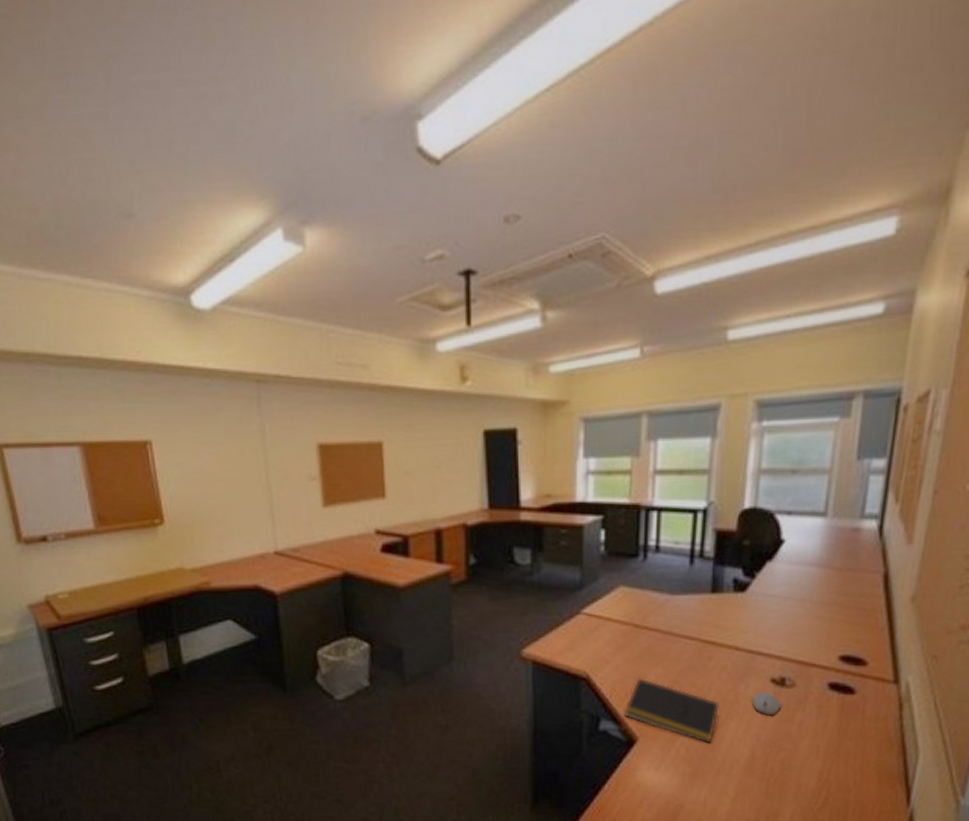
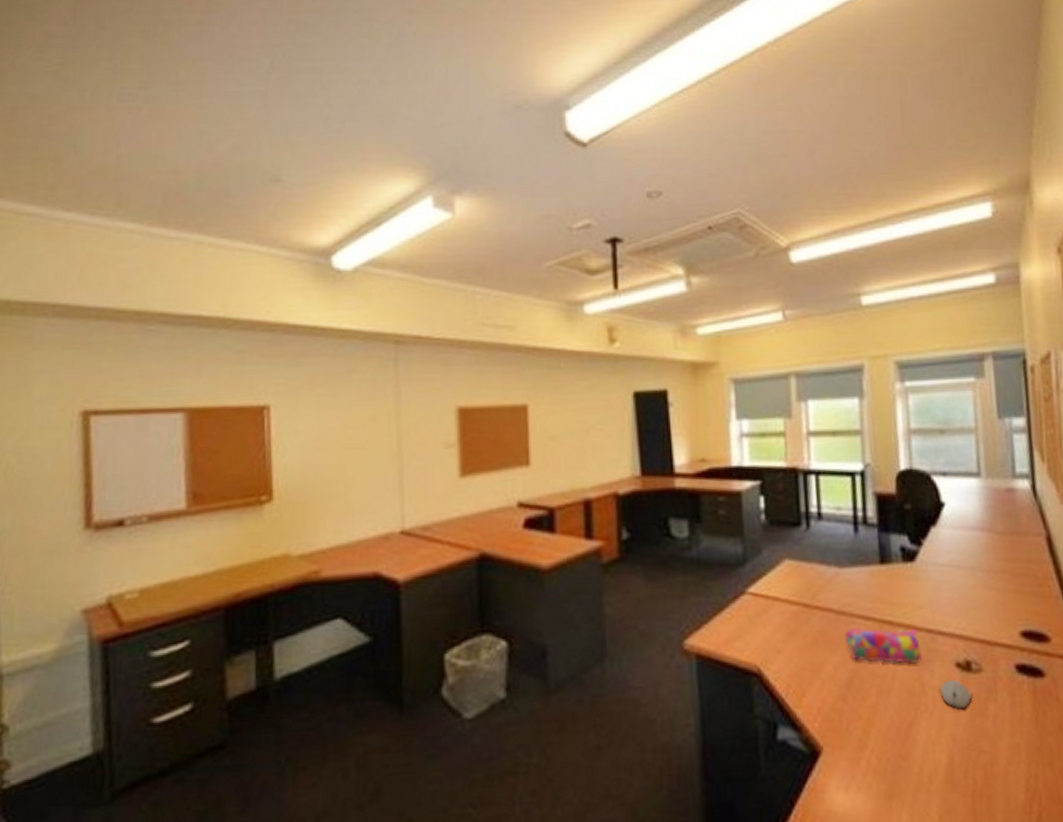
notepad: present [623,678,721,744] -> none [802,669,908,751]
pencil case: none [669,646,741,678] -> present [845,628,923,665]

